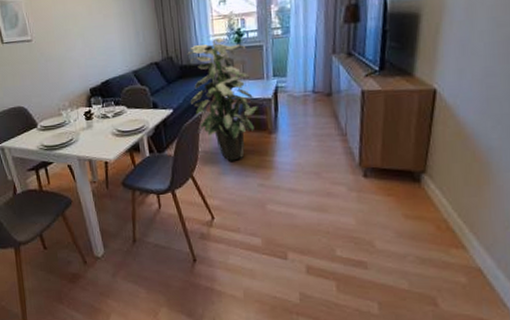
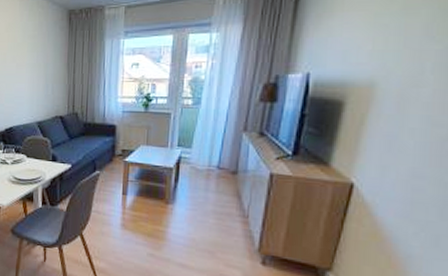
indoor plant: present [187,37,258,161] -> none [89,100,158,226]

